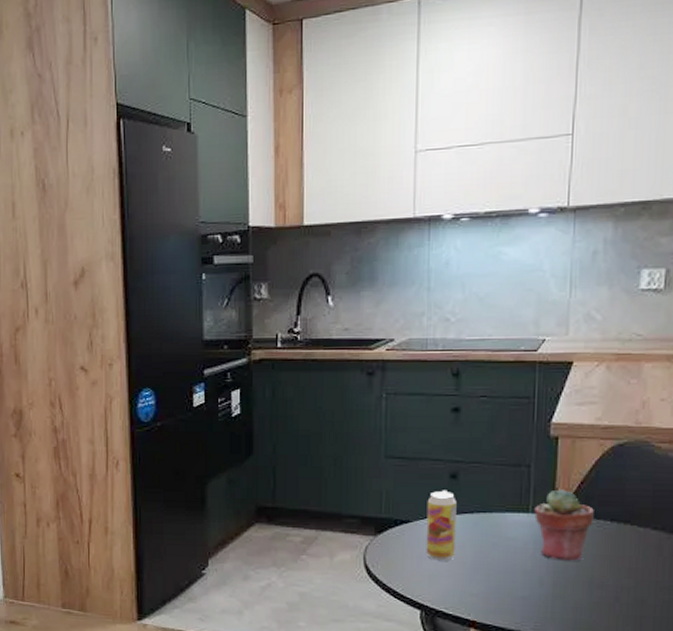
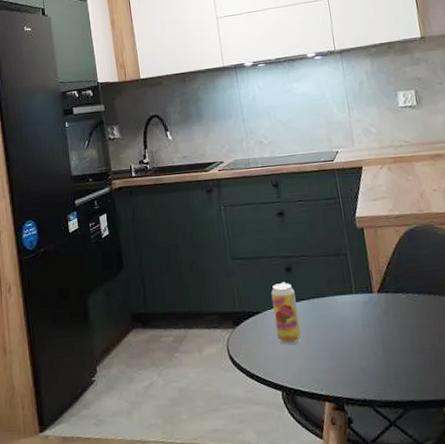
potted succulent: present [534,489,594,561] -> none [357,271,405,332]

